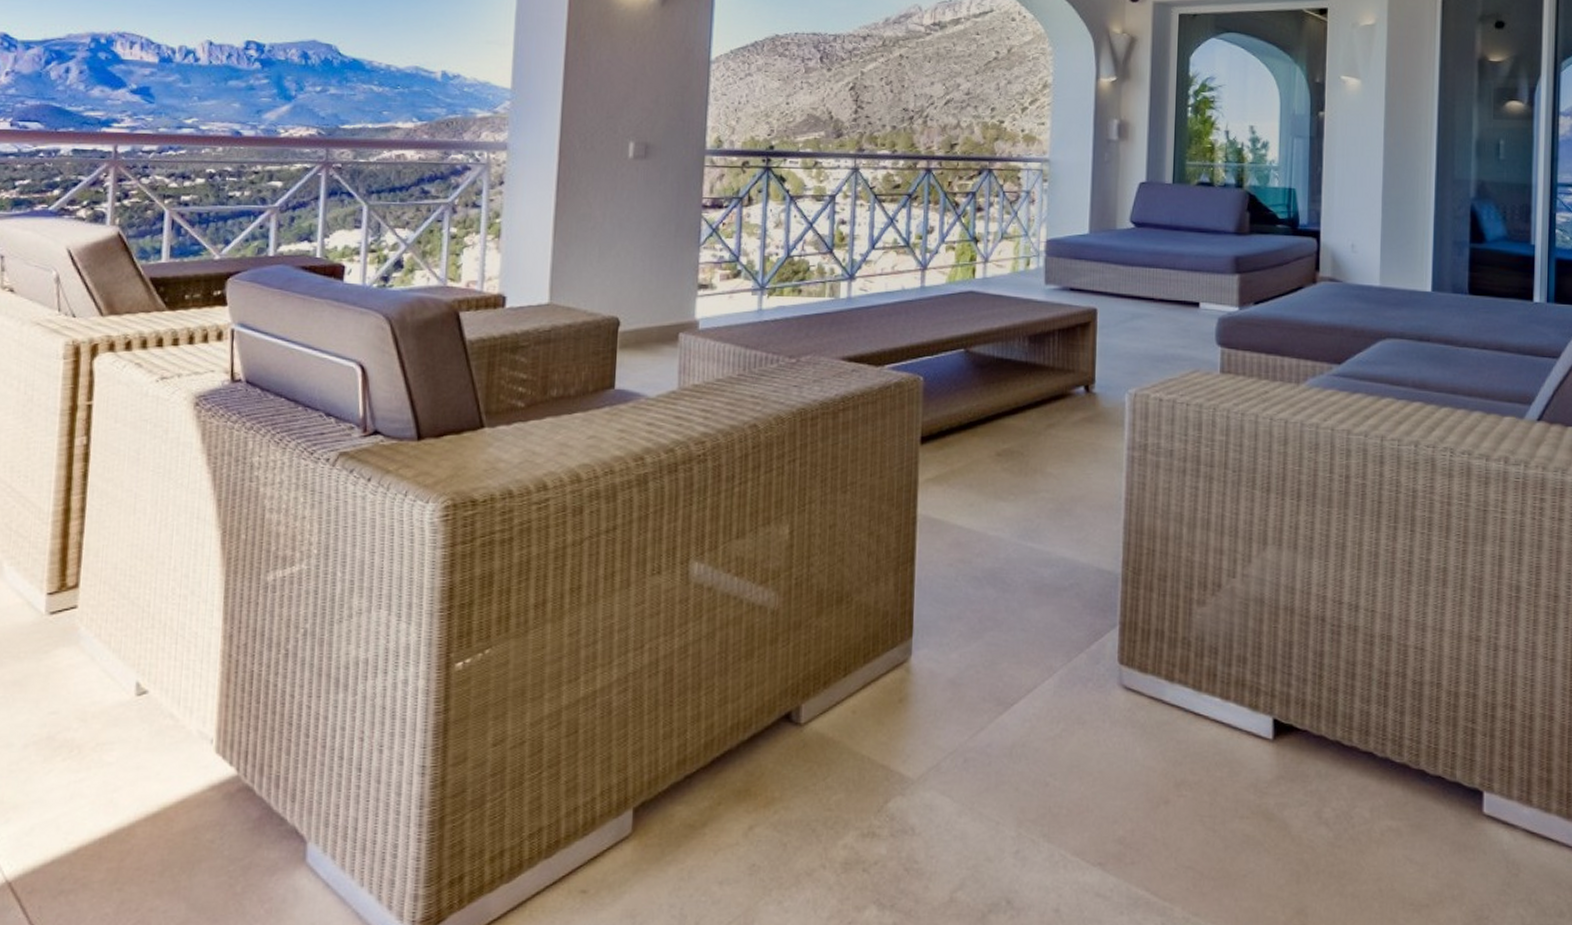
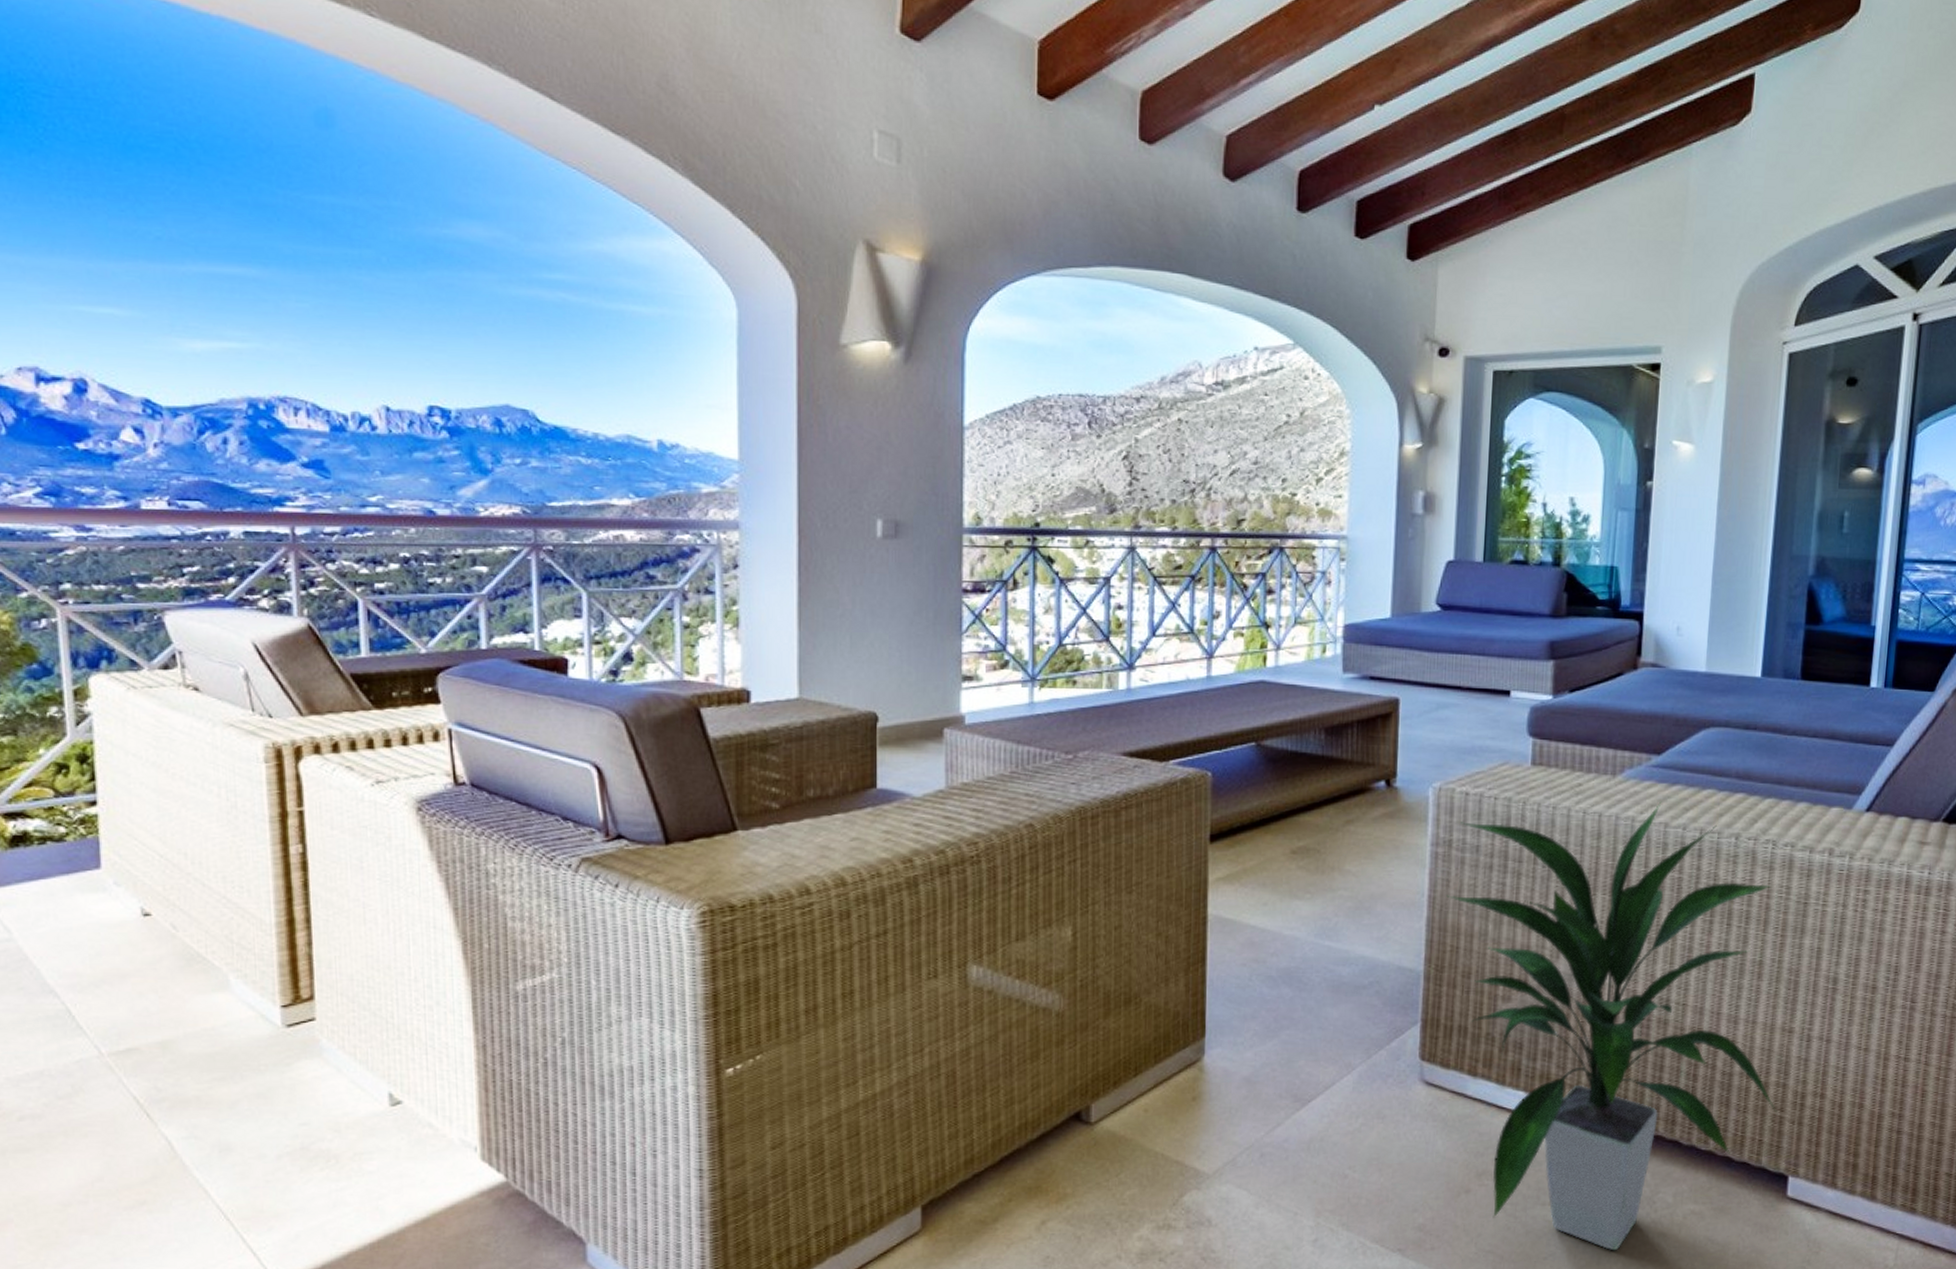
indoor plant: none [1142,409,1469,869] -> present [1446,801,1777,1251]

